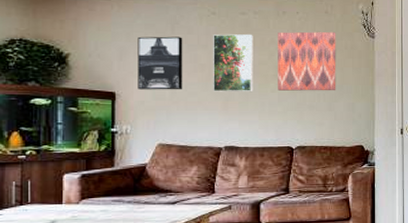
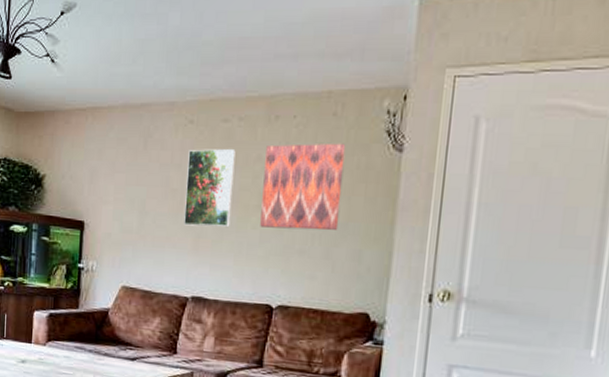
wall art: present [138,36,183,90] -> none [106,153,156,222]

